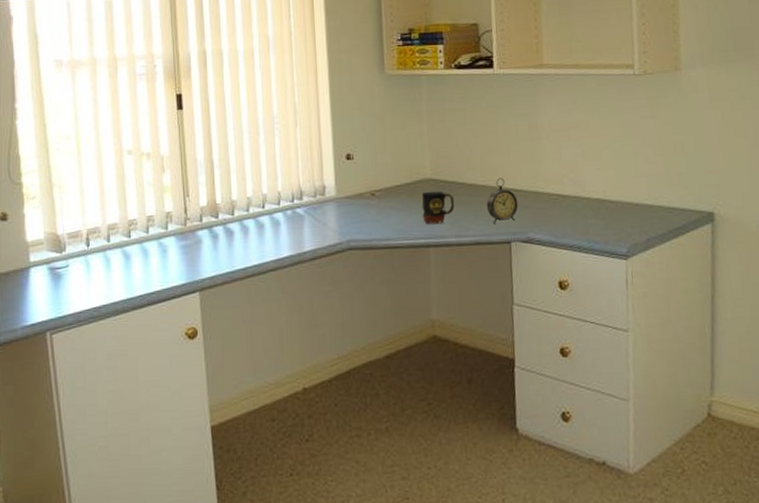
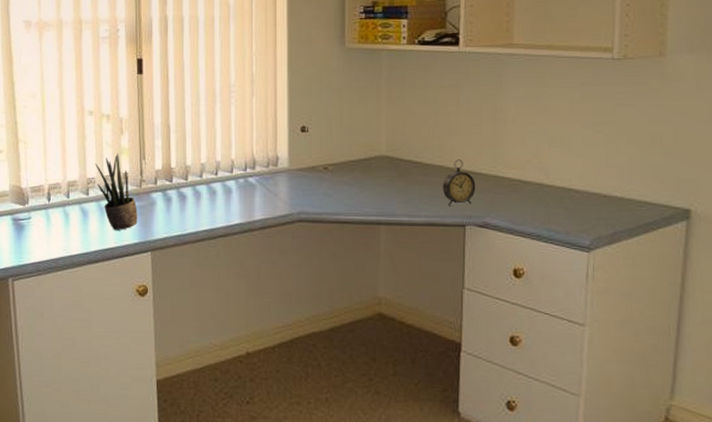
potted plant: none [136,192,184,272] -> present [95,153,138,230]
mug: present [421,191,455,225] -> none [375,169,410,202]

